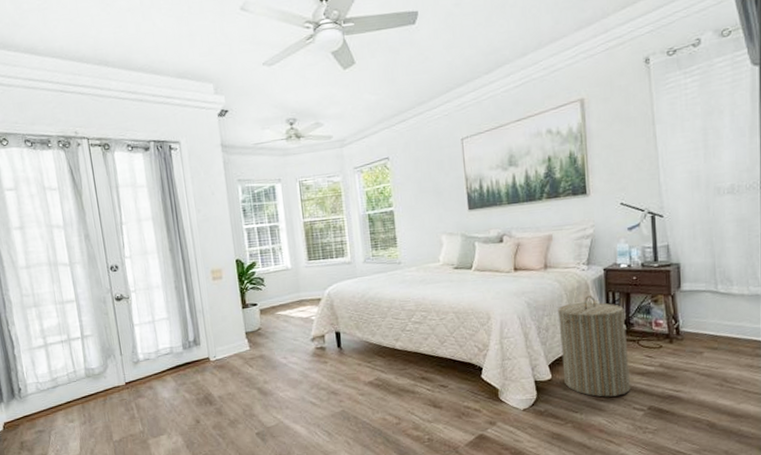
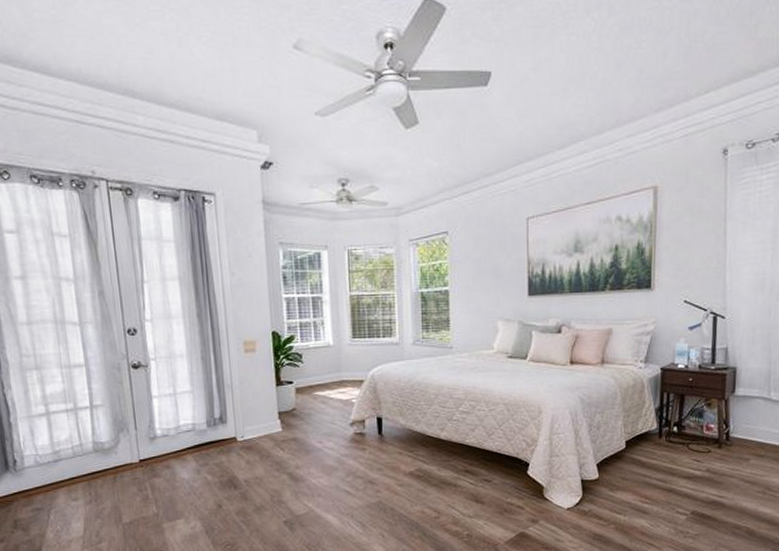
laundry hamper: present [558,295,630,397] -> none [610,394,677,500]

